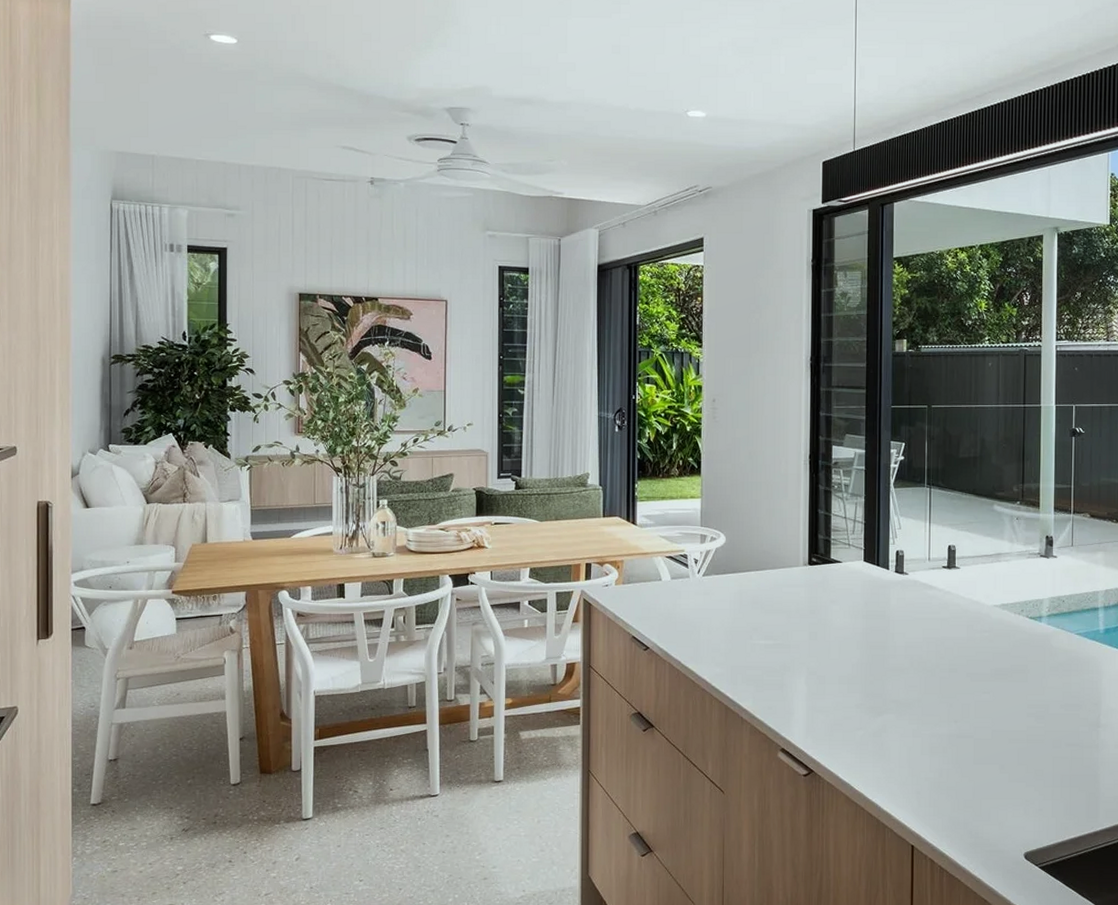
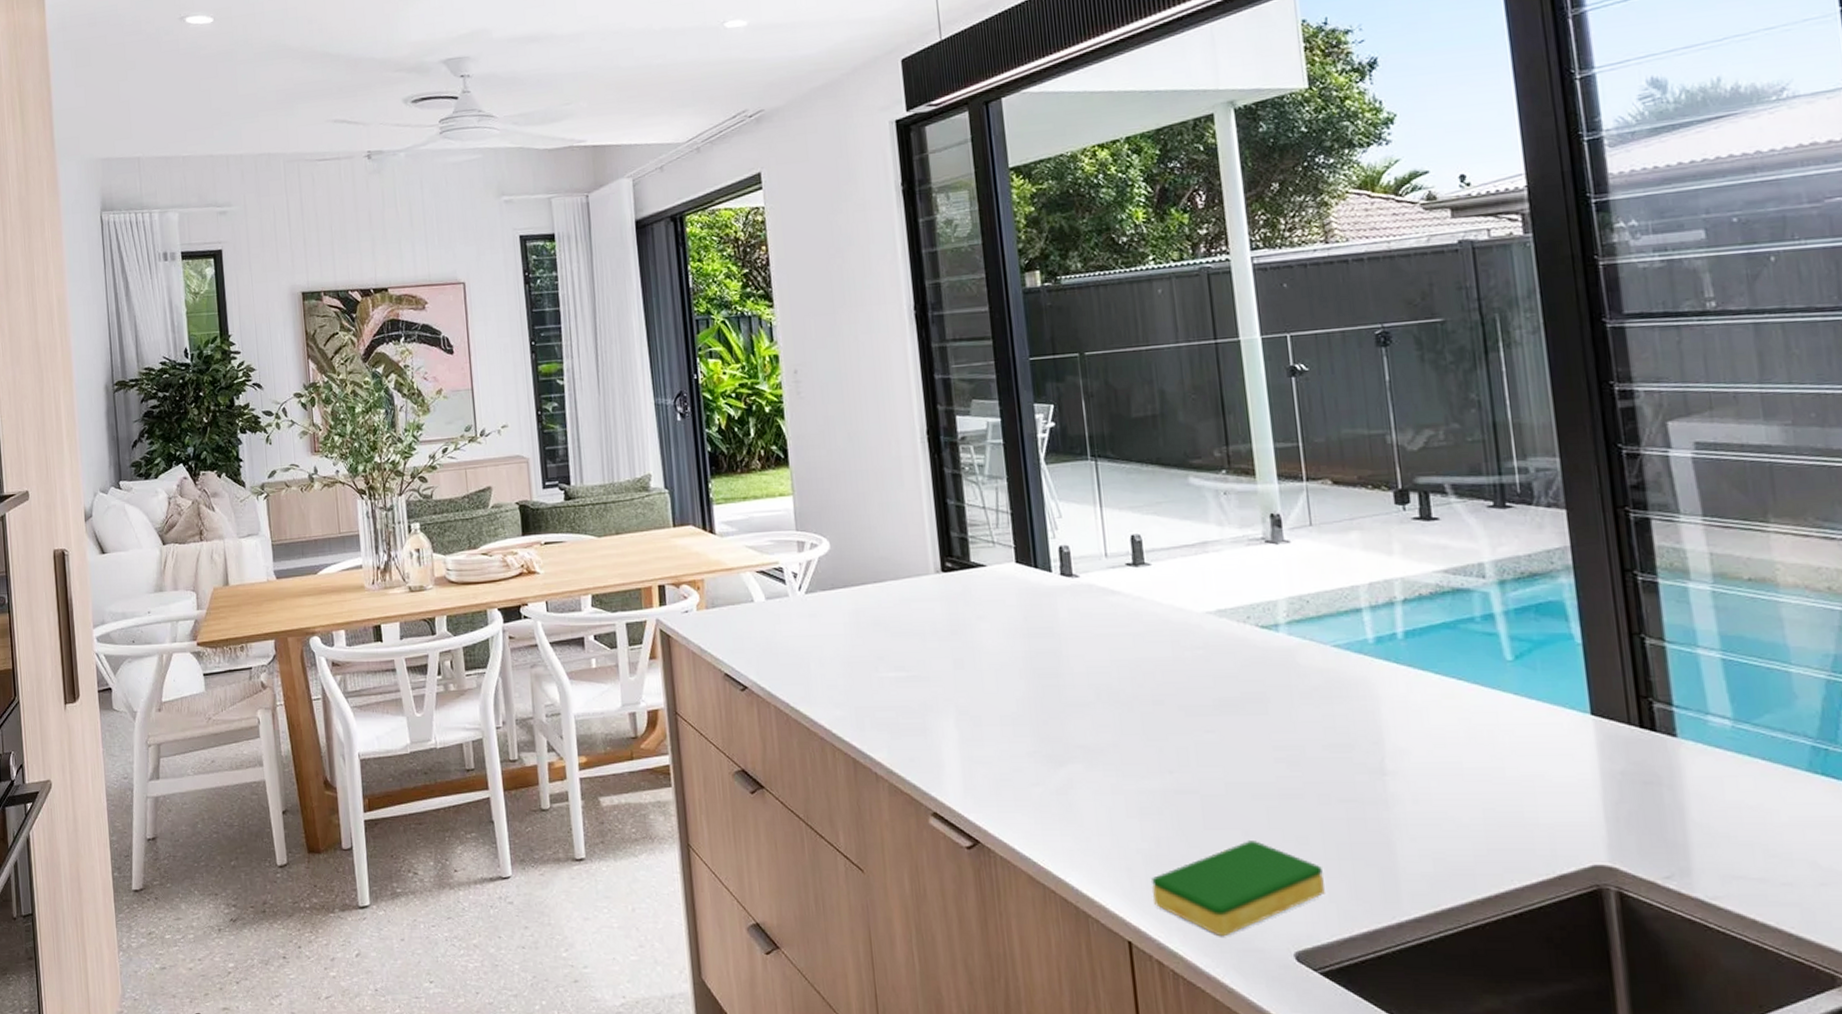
dish sponge: none [932,773,1050,841] -> present [1151,841,1325,936]

